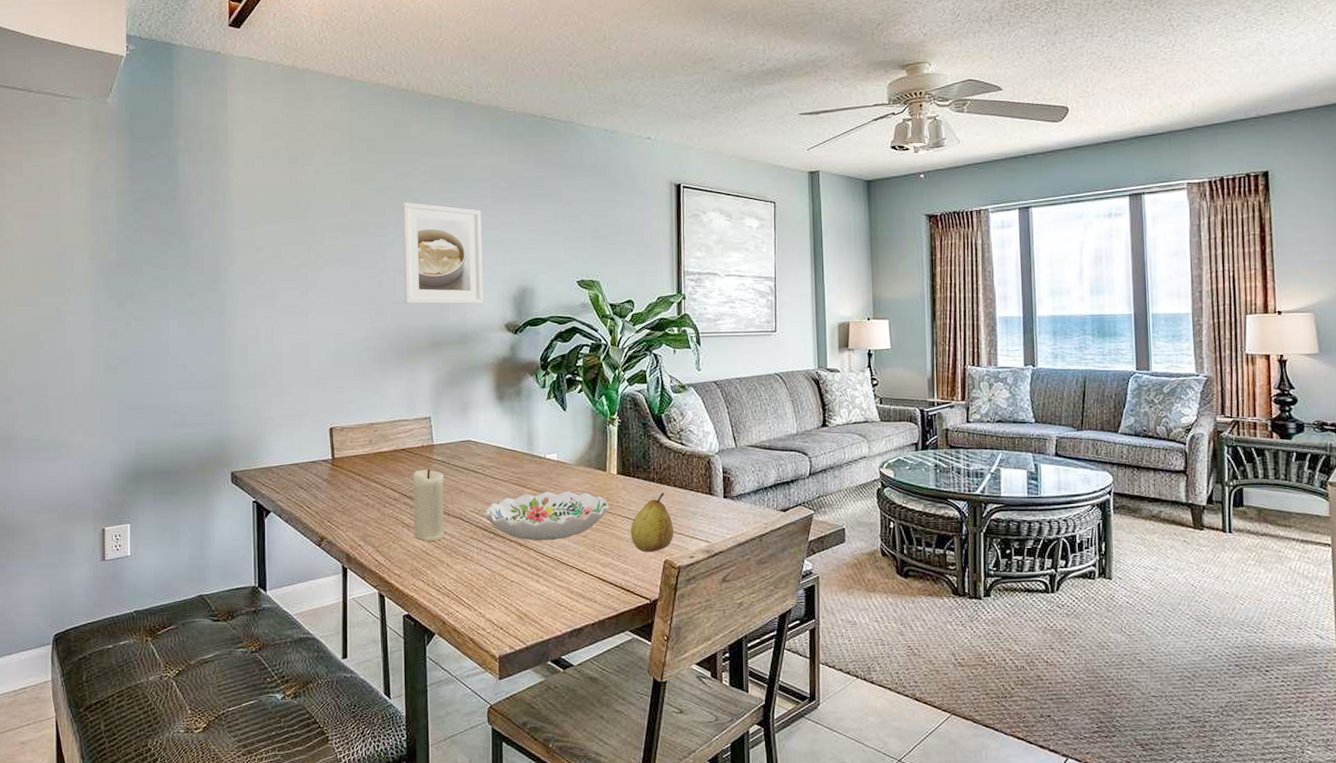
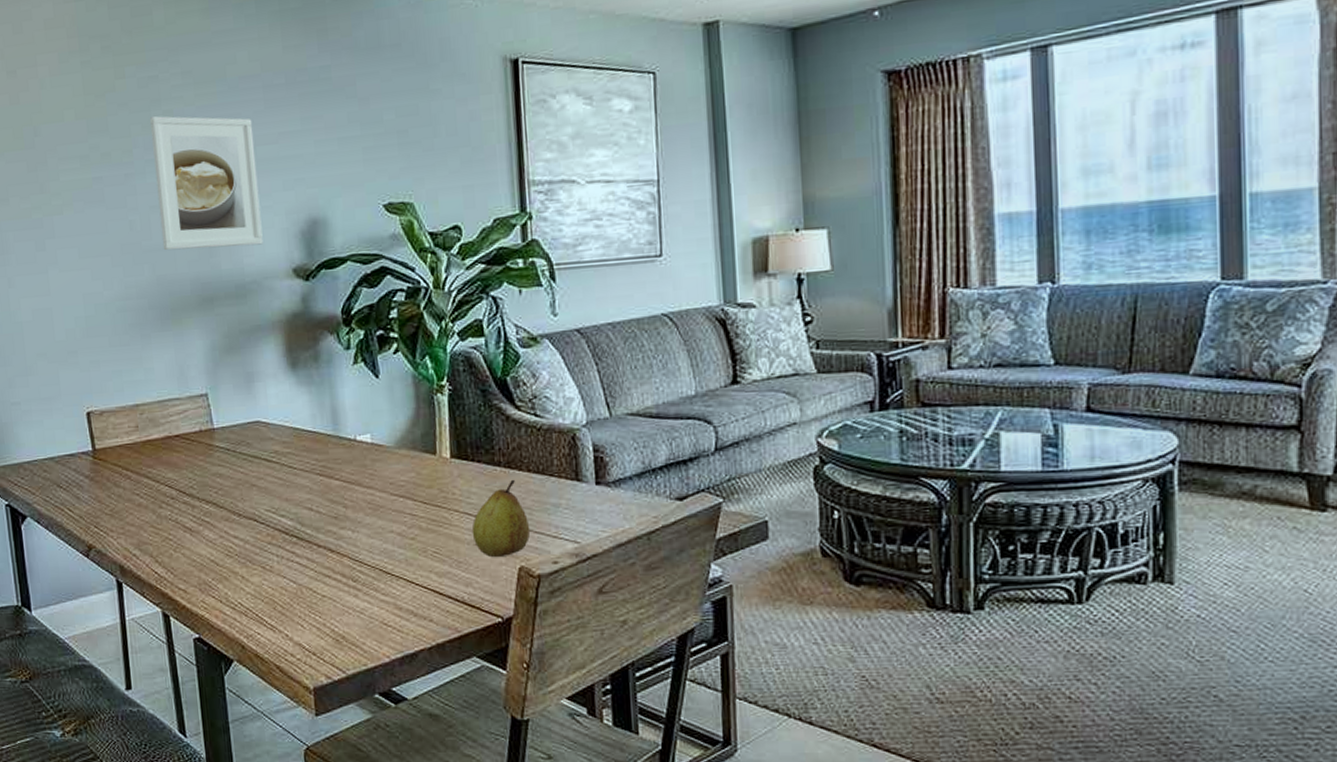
candle: present [412,469,445,541] -> none [191,458,236,548]
decorative bowl: present [484,490,609,541] -> none [283,481,443,546]

